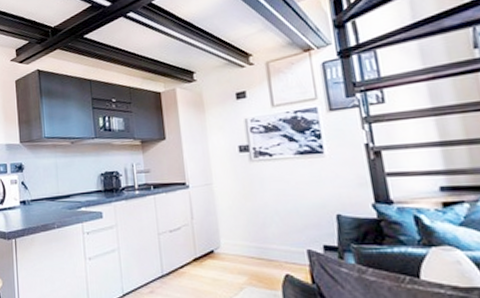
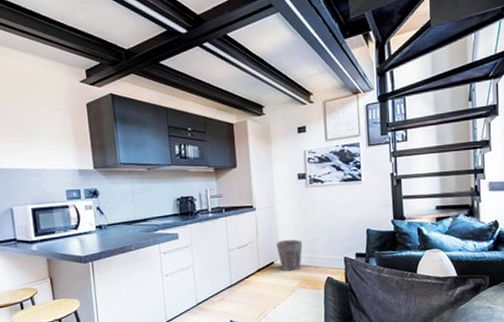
waste bin: none [216,223,250,264] -> present [276,239,303,271]

